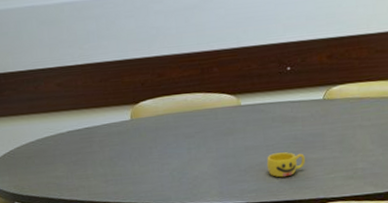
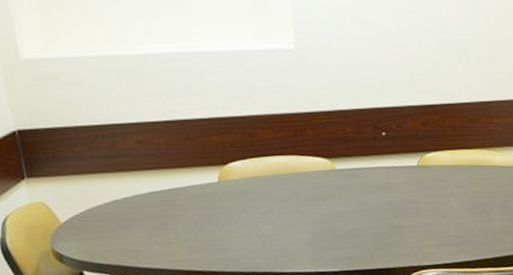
cup: present [266,152,305,178] -> none [361,218,400,245]

